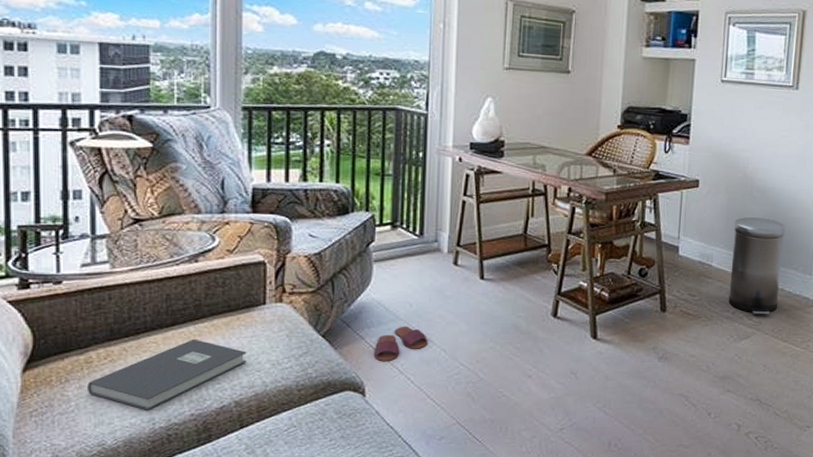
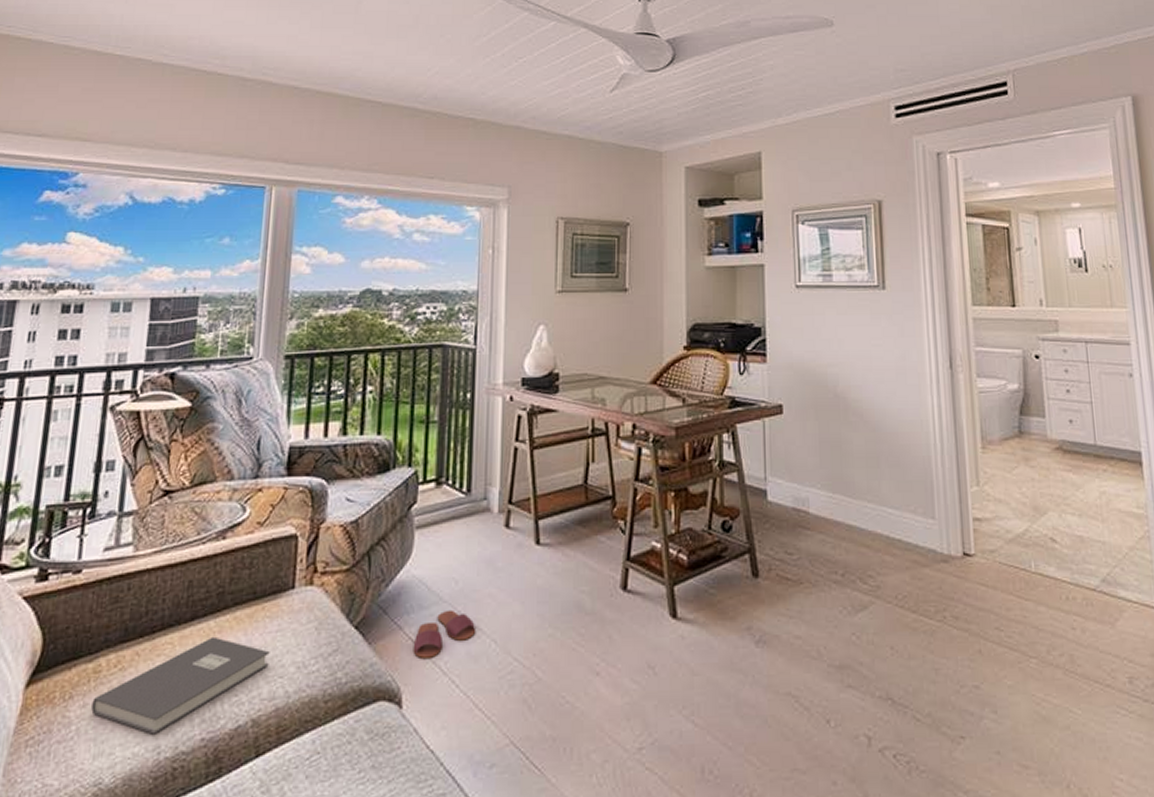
pedal bin: present [728,217,785,315] -> none [831,447,898,576]

